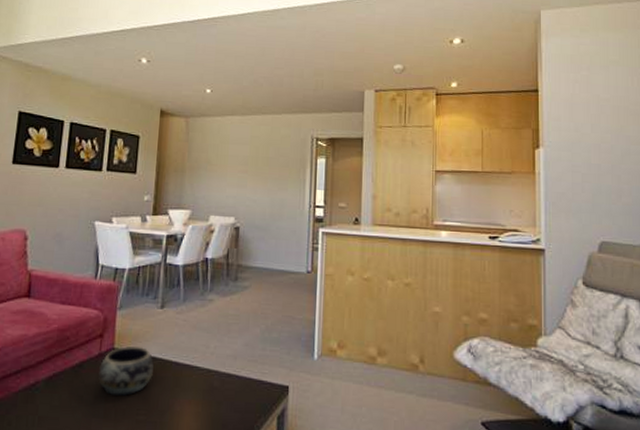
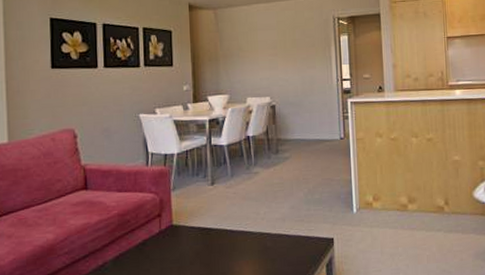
decorative bowl: present [98,345,154,397] -> none [161,220,211,266]

